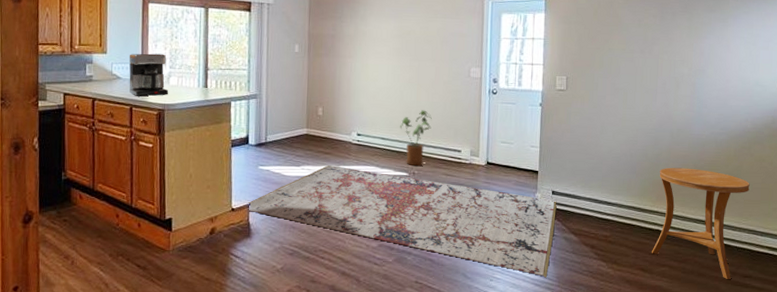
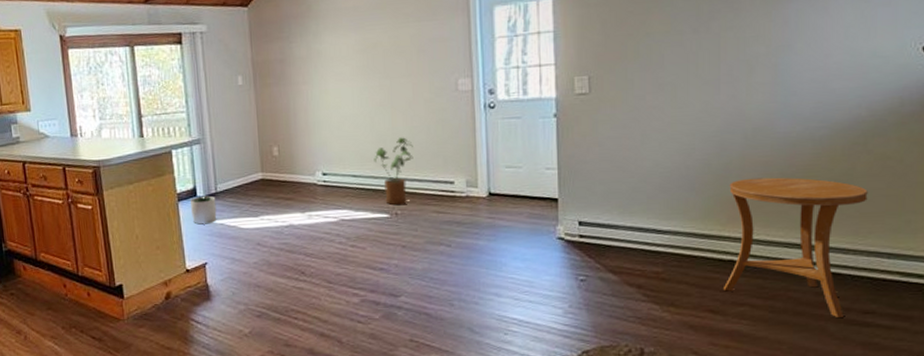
coffee maker: present [129,53,169,97] -> none [54,104,102,155]
planter: none [242,144,265,169] -> present [191,195,217,225]
area rug: present [247,165,557,278] -> none [203,212,586,328]

